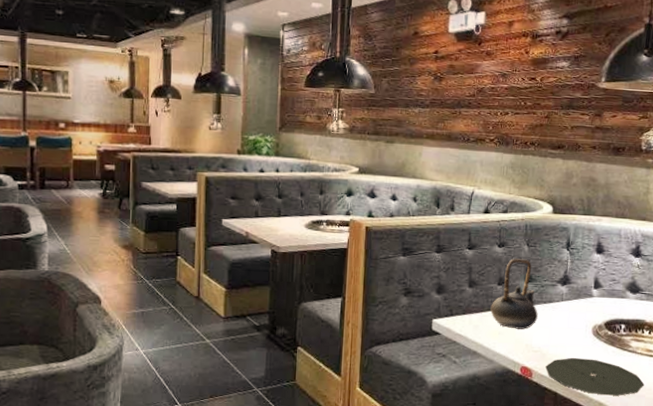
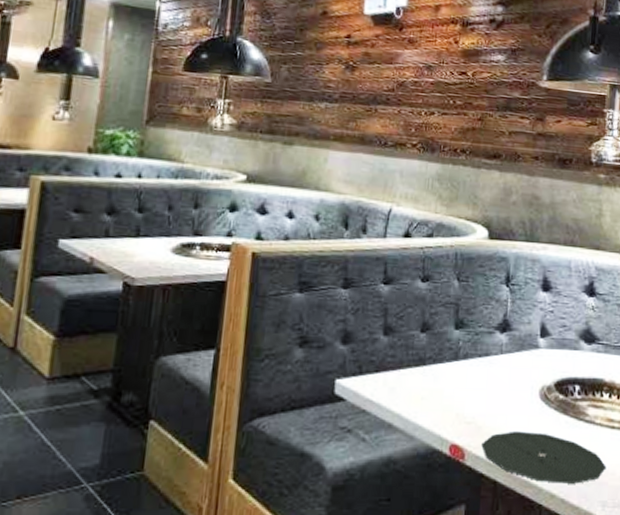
teapot: present [490,258,538,329] -> none [411,297,472,393]

